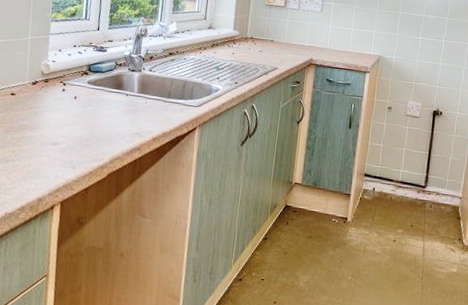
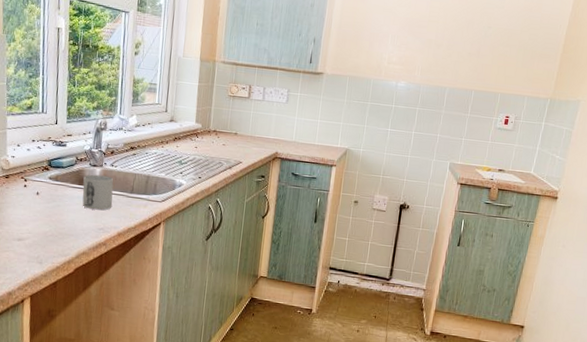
mug: none [119,79,151,115] -> present [82,174,114,210]

